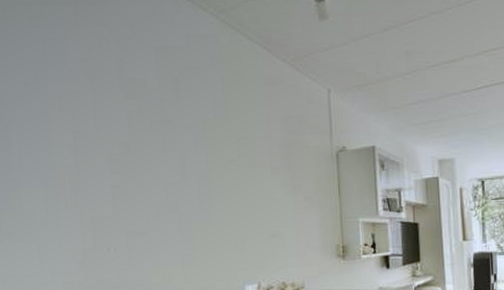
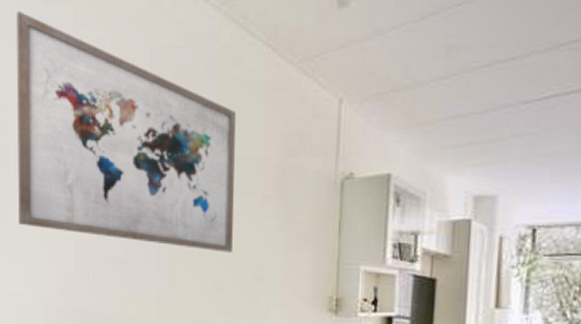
wall art: none [9,10,249,217] -> present [15,10,236,253]

